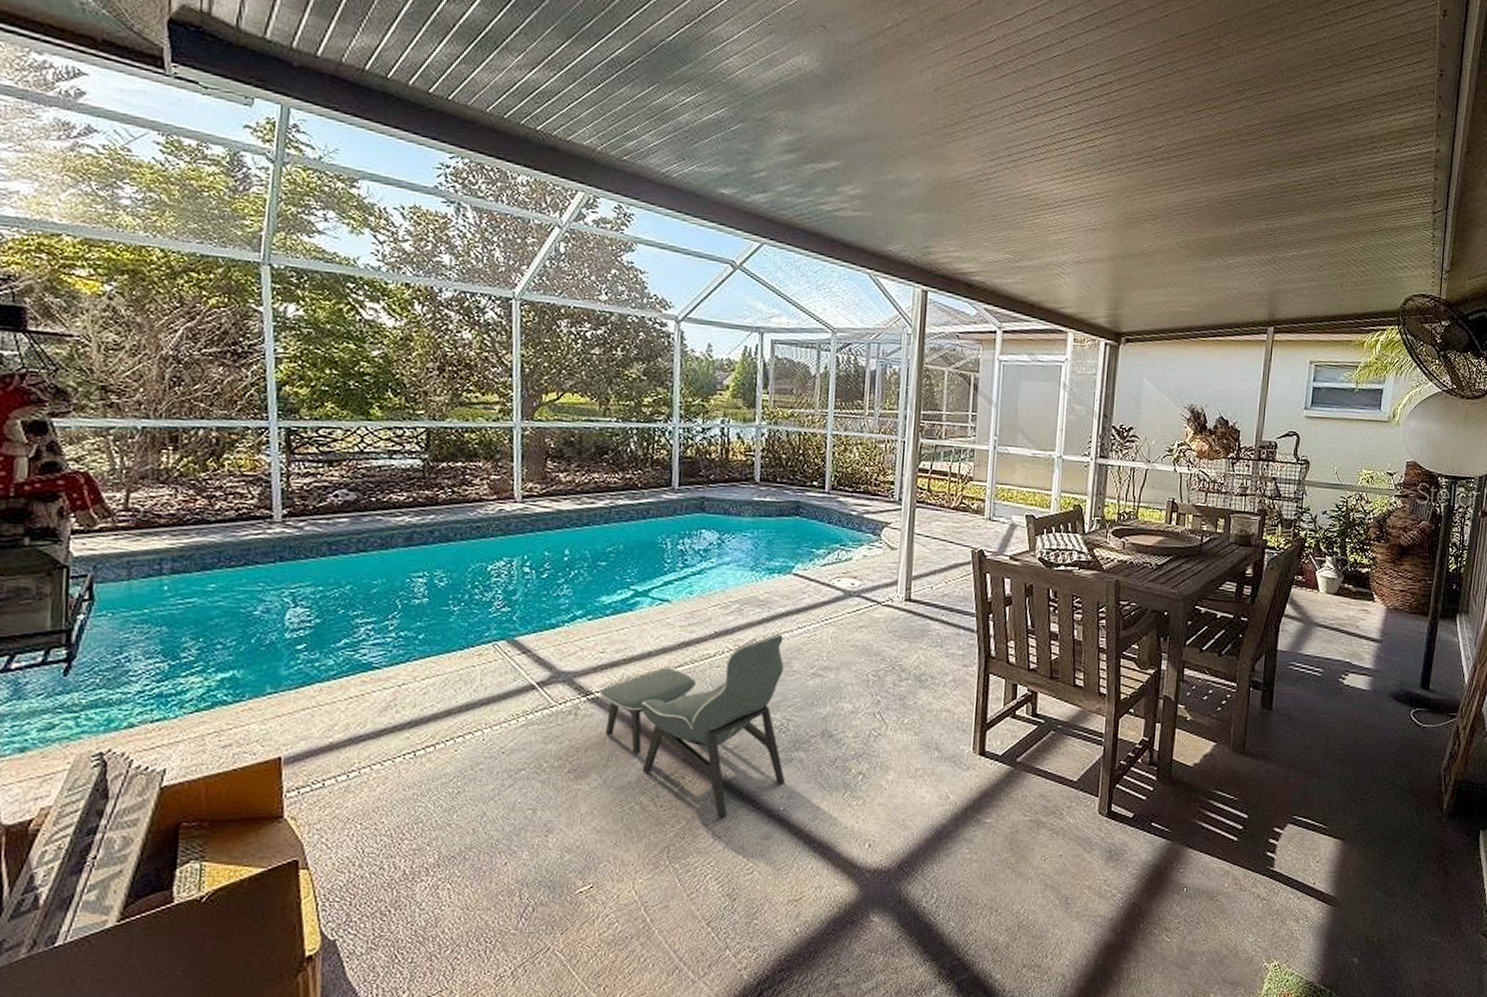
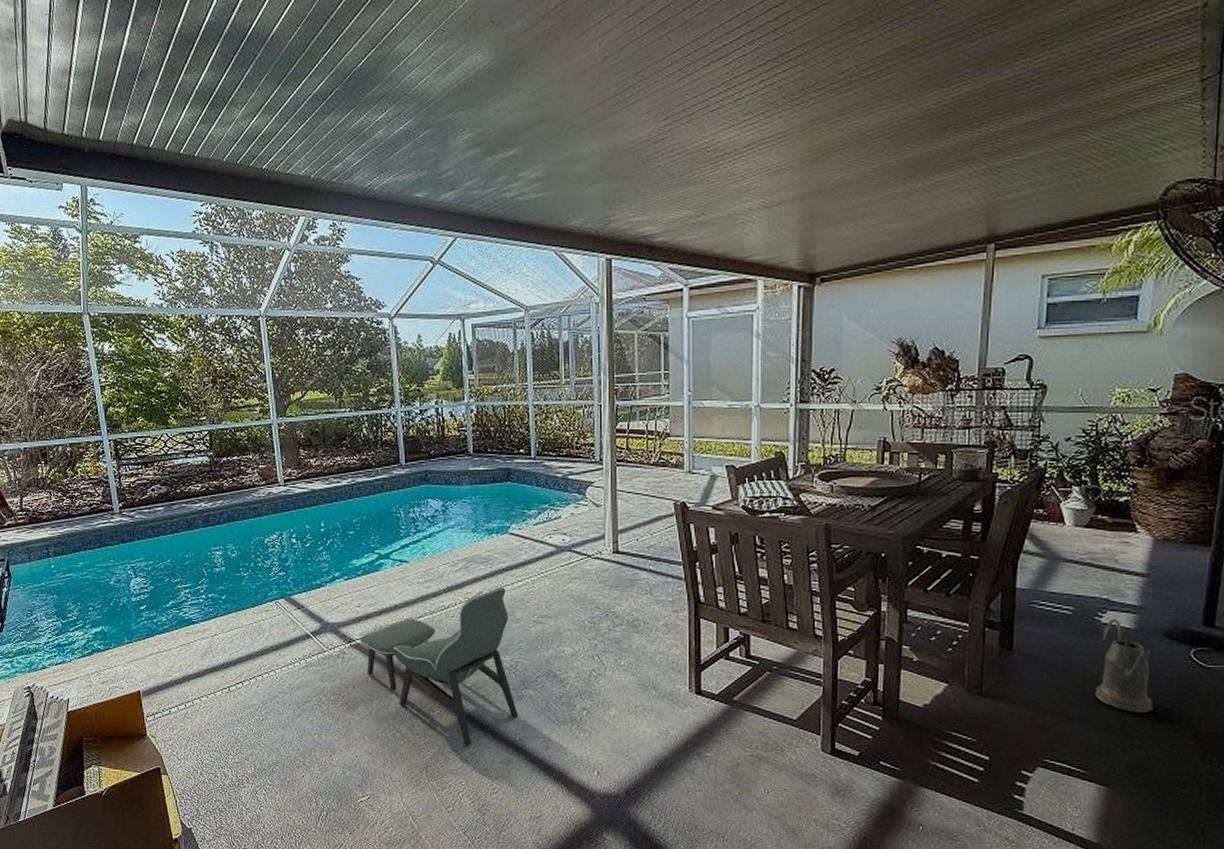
watering can: none [1337,681,1381,770] -> present [1096,619,1153,714]

